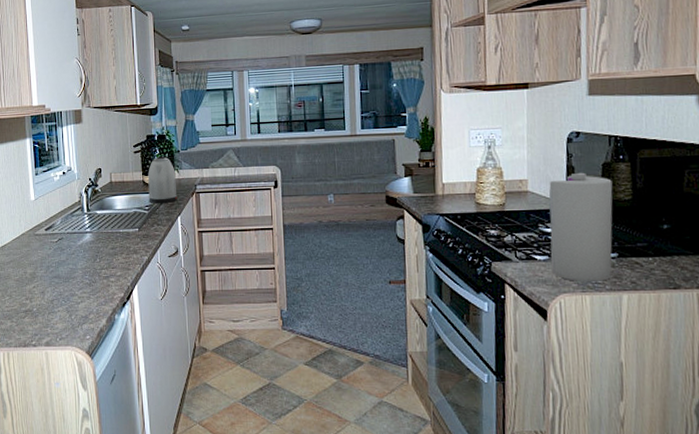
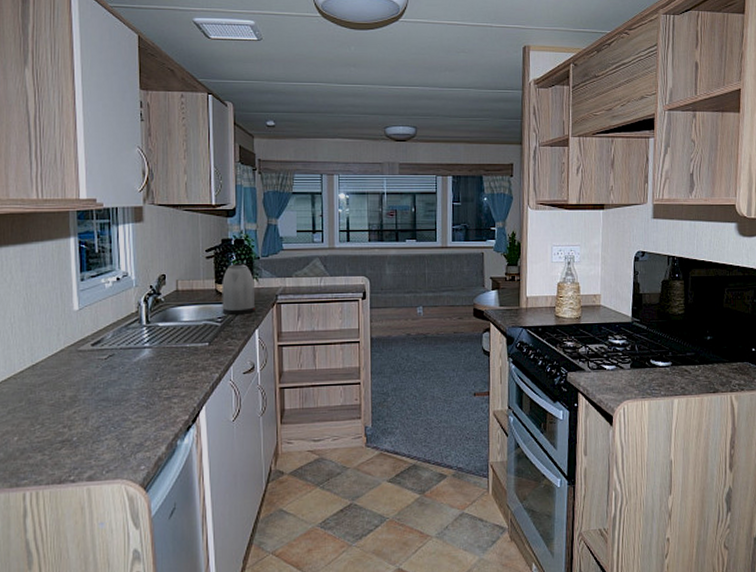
paper towel holder: present [548,172,613,281] -> none [617,288,670,389]

